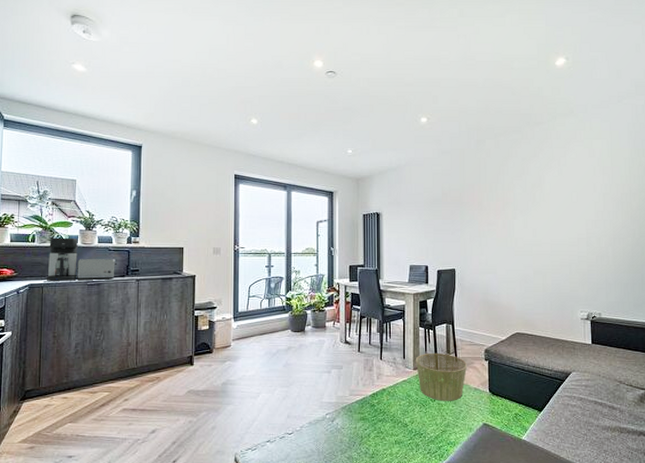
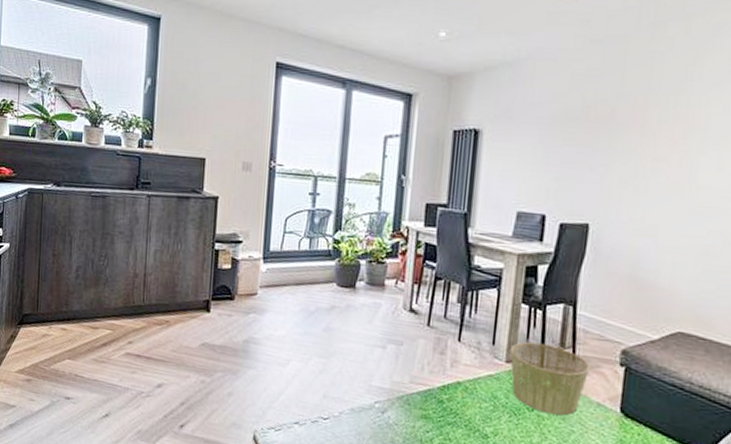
coffee maker: present [46,237,78,282] -> none [46,133,82,189]
toaster: present [76,259,118,281] -> none [79,163,126,192]

